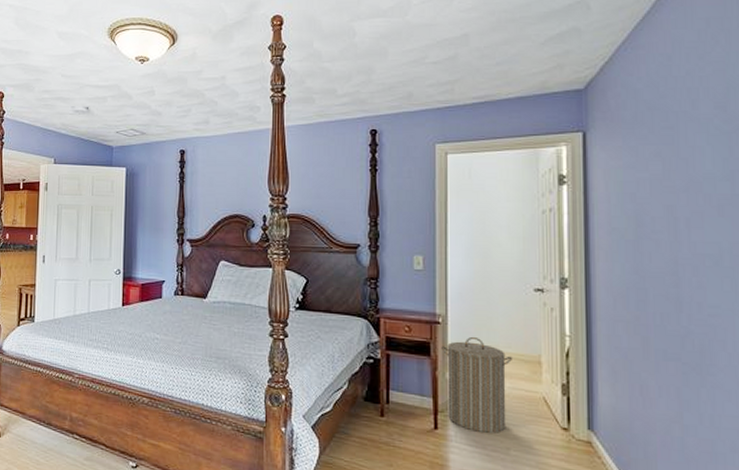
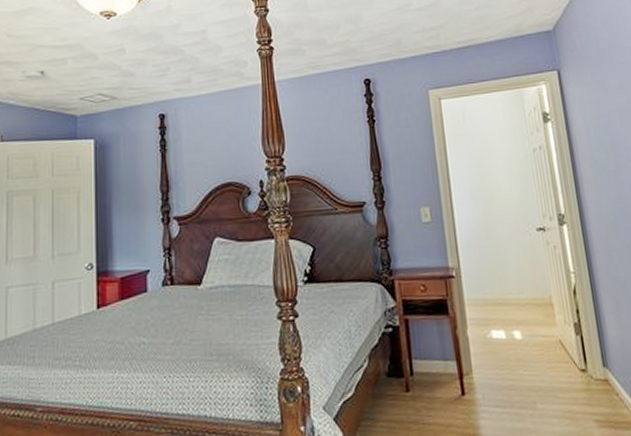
laundry hamper: present [441,336,512,433] -> none [458,286,530,391]

